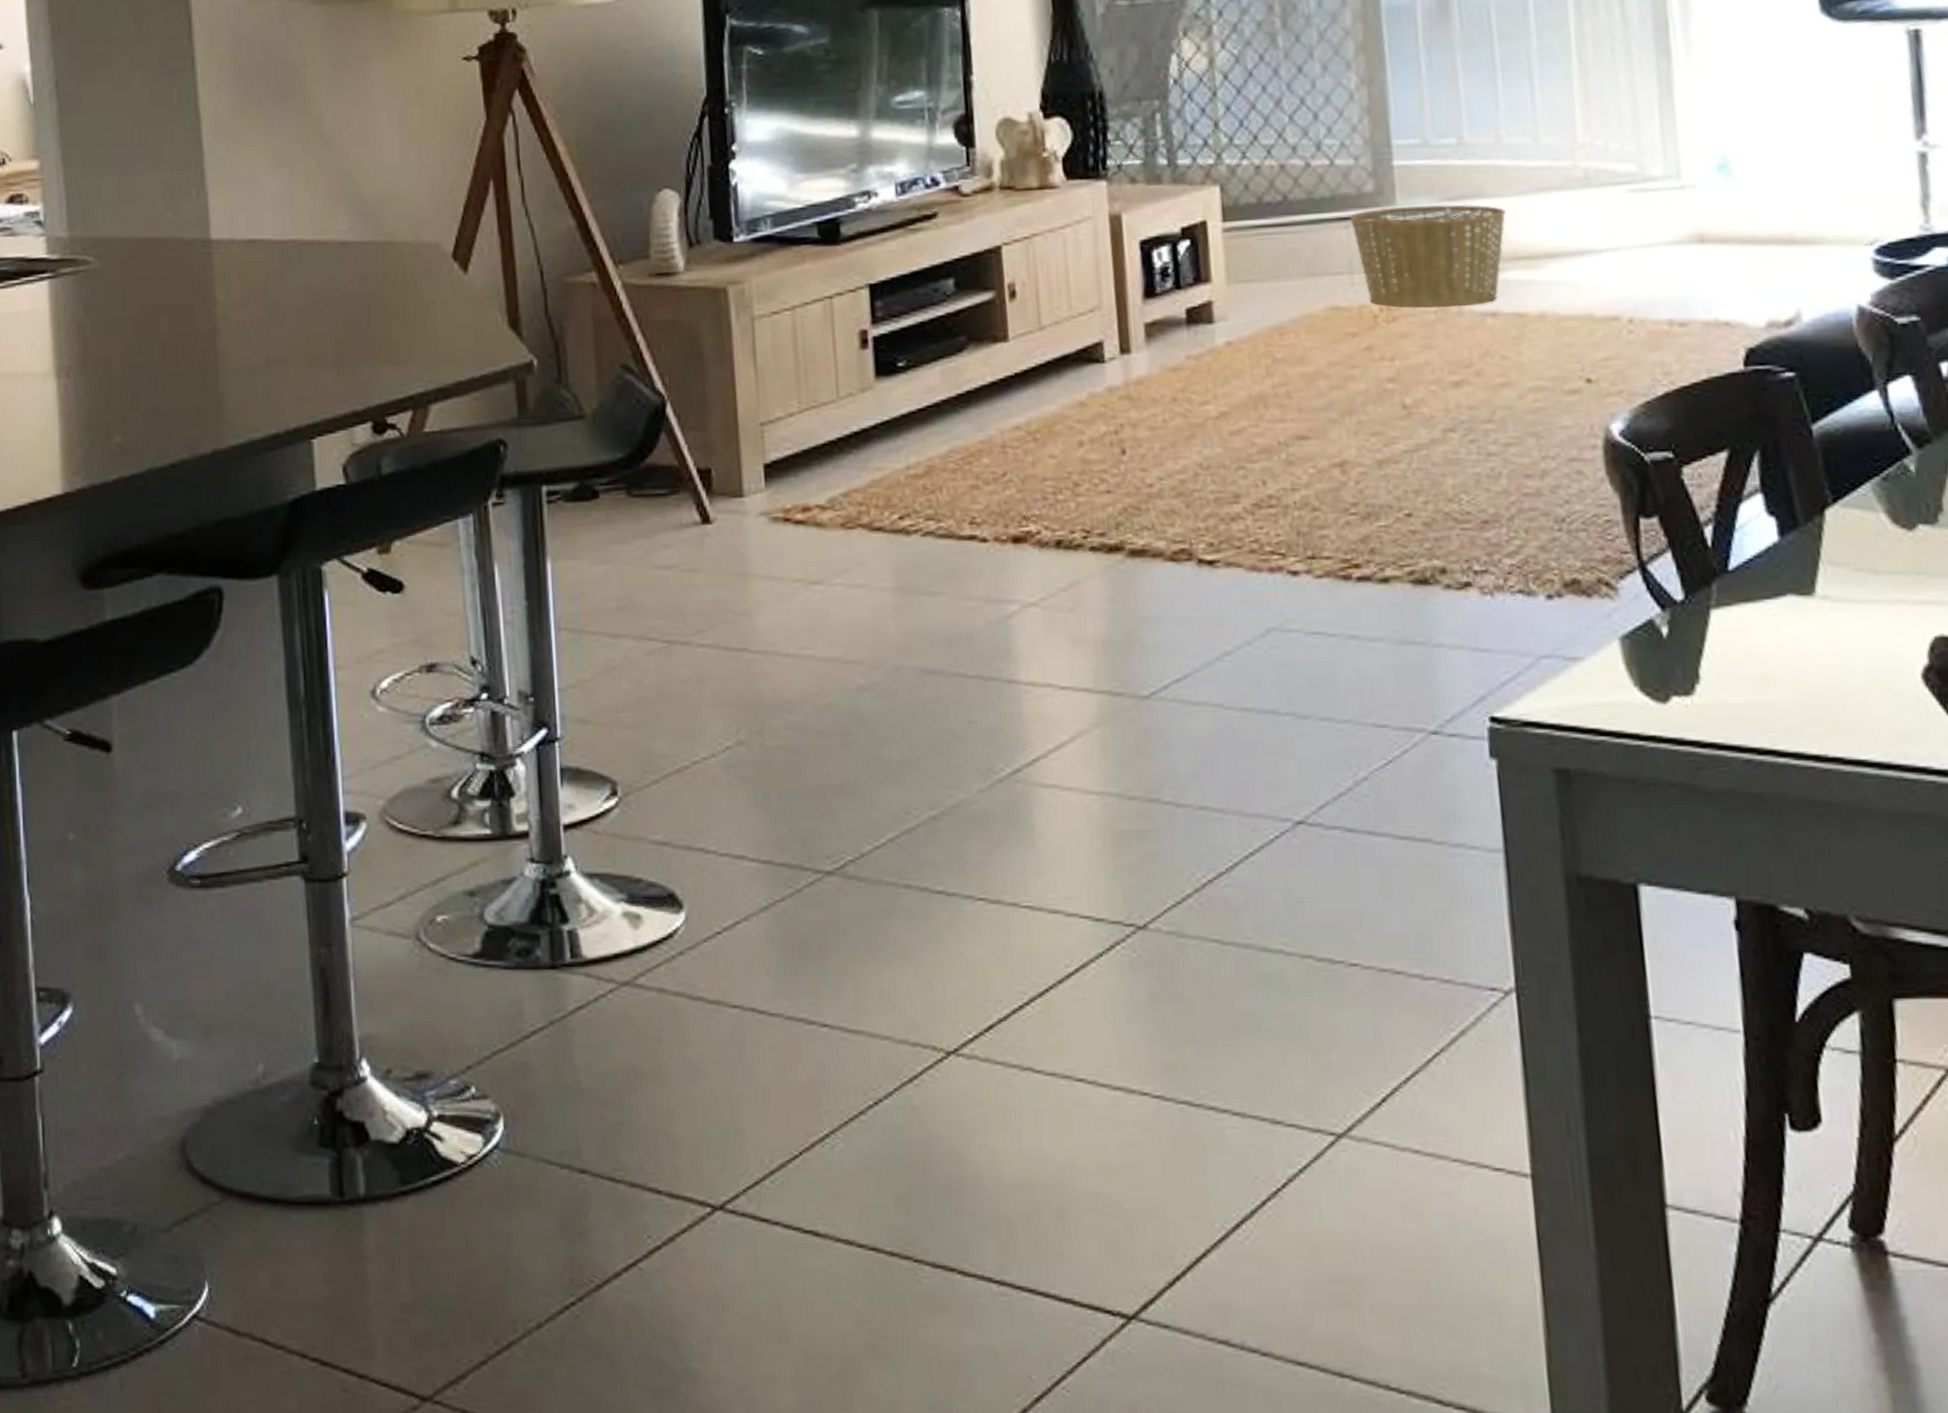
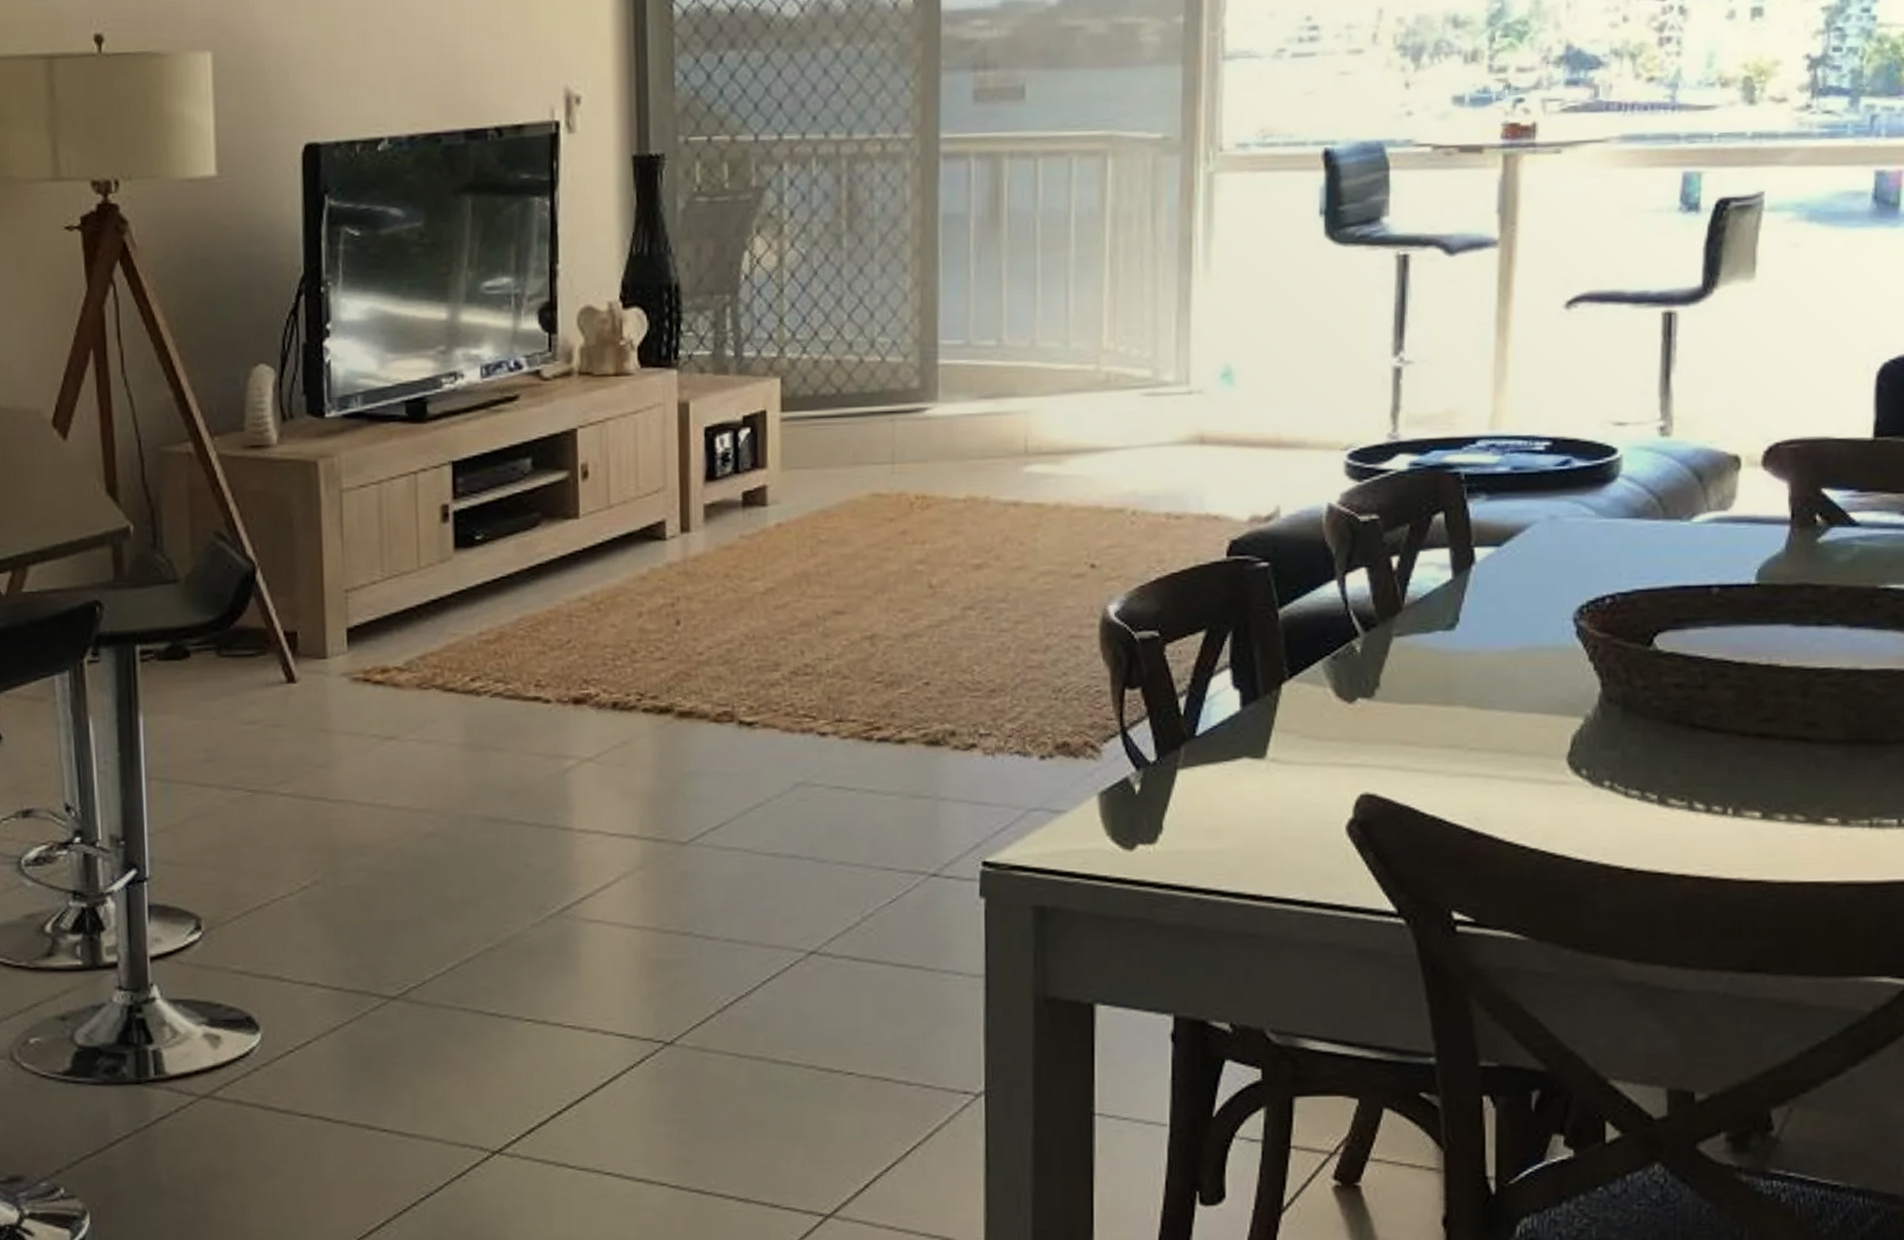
basket: present [1349,204,1507,309] -> none [895,401,1035,497]

